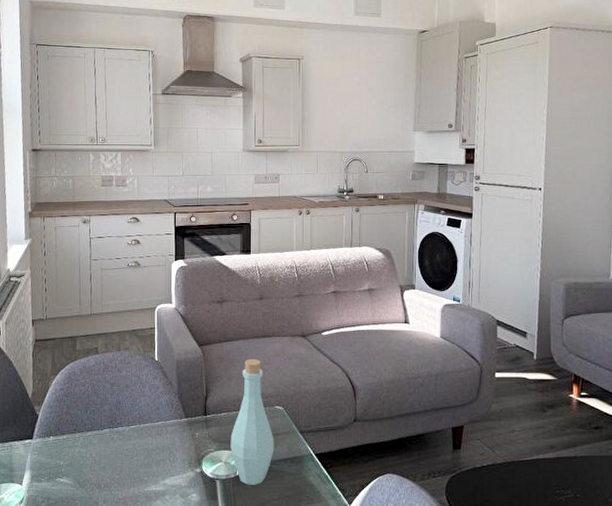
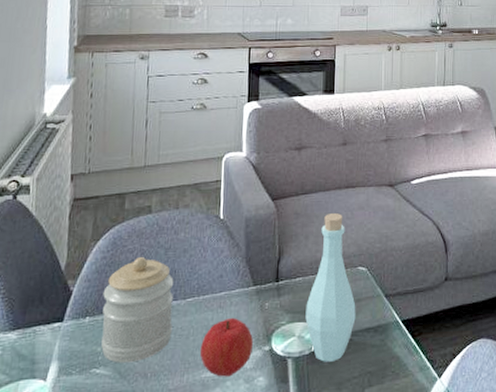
jar: none [63,389,120,475] -> present [101,256,174,363]
fruit: none [143,443,186,492] -> present [200,317,253,377]

